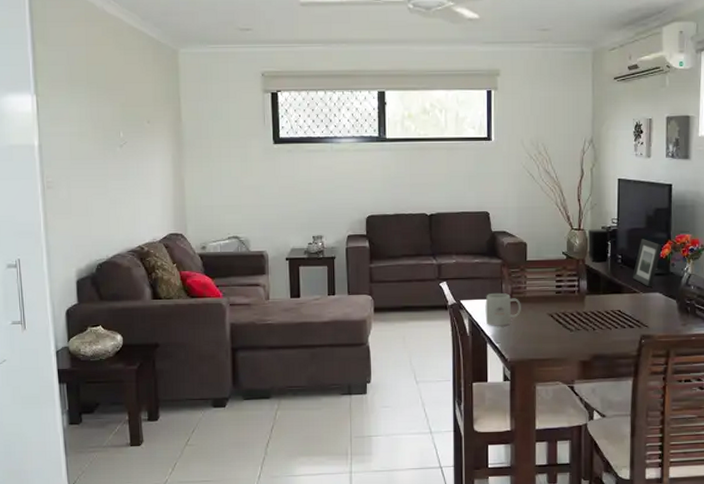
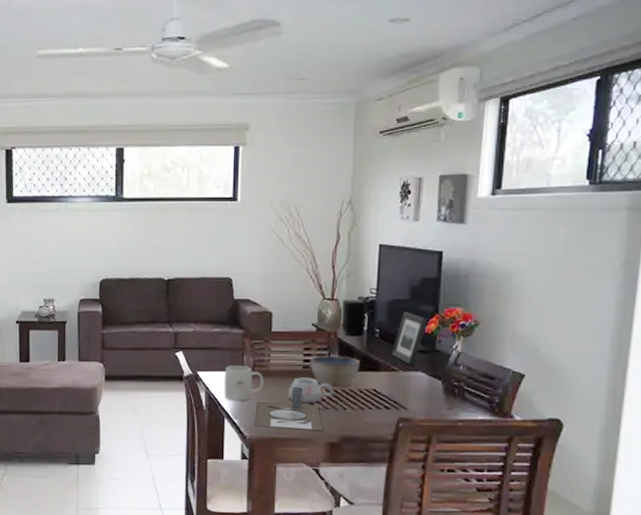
place setting: none [515,310,576,351] -> present [255,386,323,432]
cup: none [543,302,584,326] -> present [288,377,334,404]
bowl: none [561,280,605,309] -> present [309,355,360,387]

